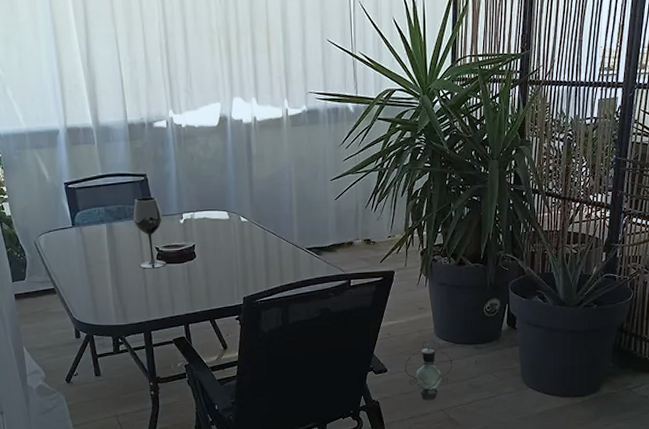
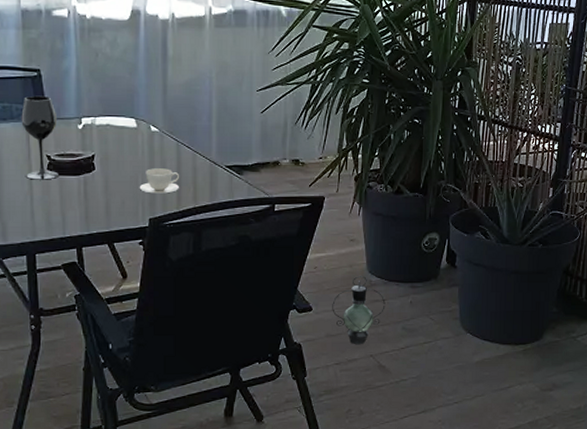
teacup: none [233,253,268,276] -> present [139,168,180,194]

